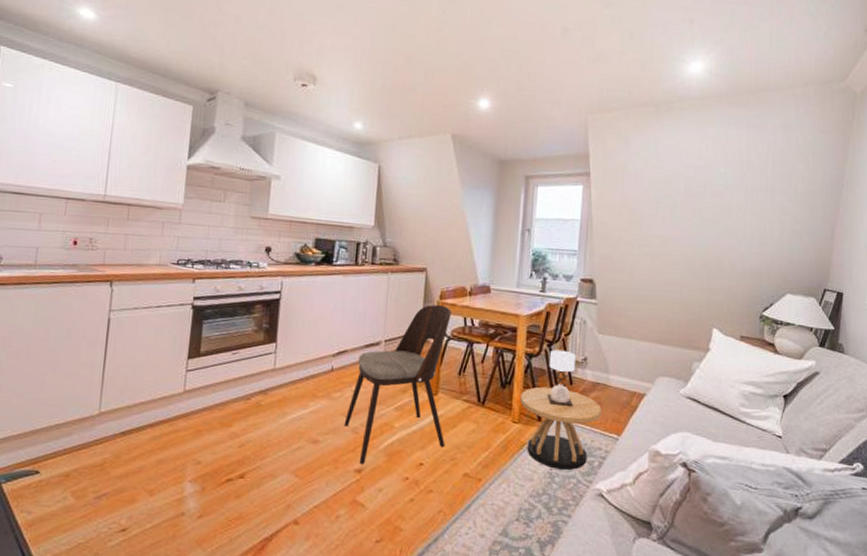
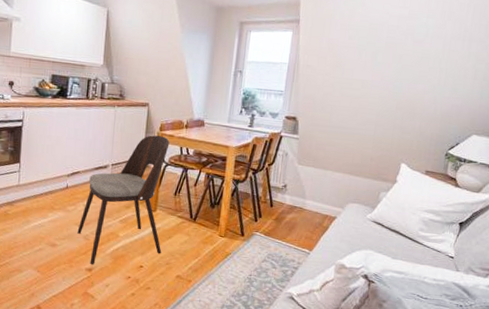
side table: present [520,349,601,470] -> none [227,177,297,277]

